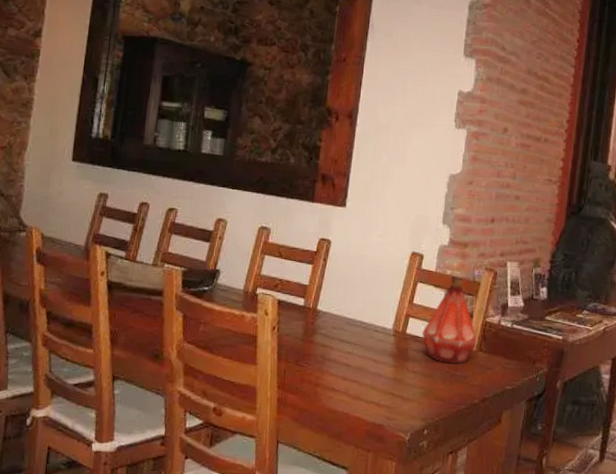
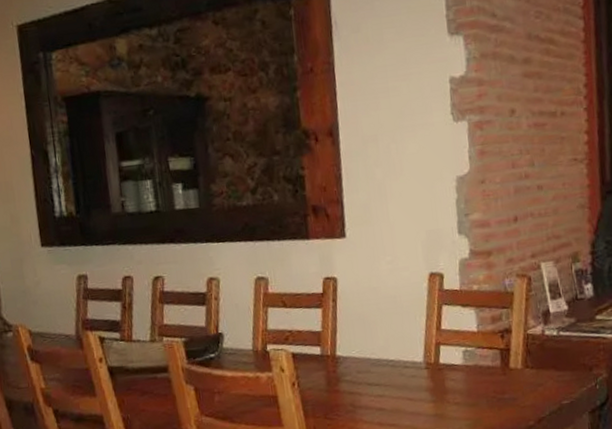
bottle: present [422,276,478,365] -> none [457,290,522,388]

